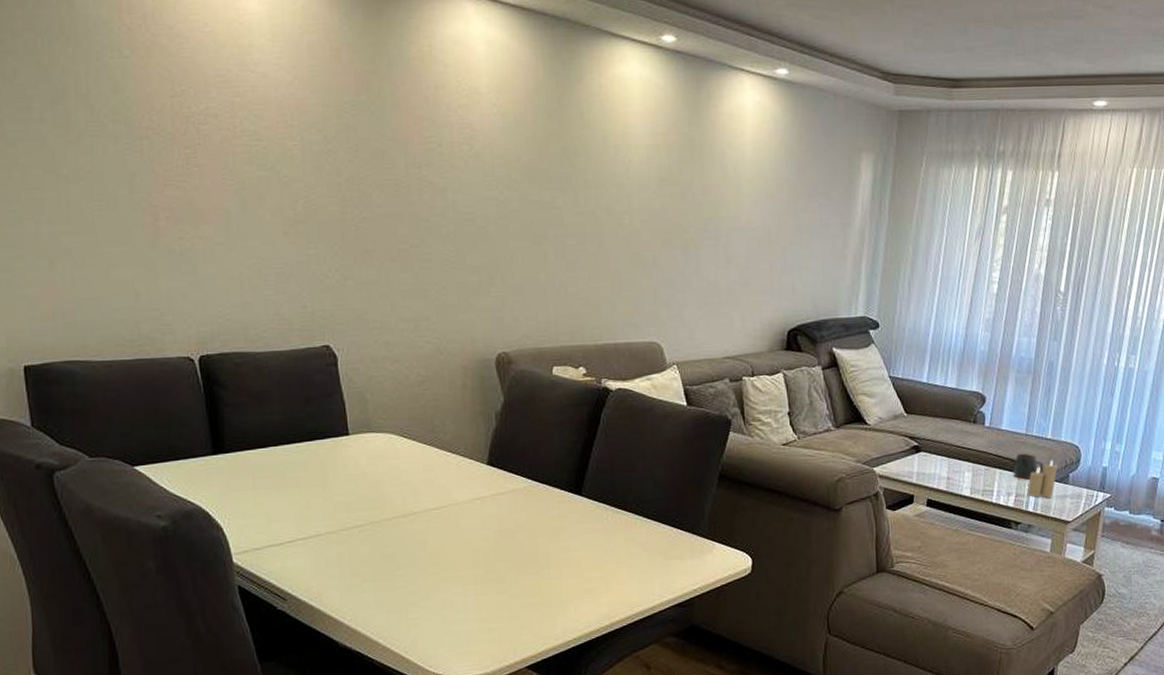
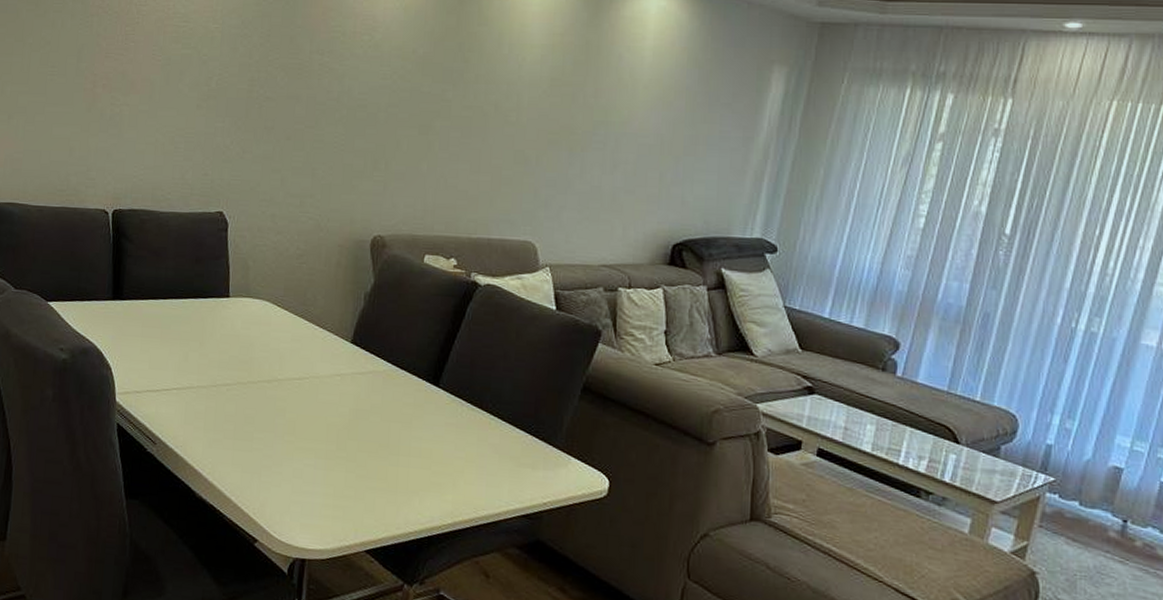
mug: present [1013,453,1044,480] -> none [928,412,968,445]
candle: present [1028,460,1058,499] -> none [945,426,986,471]

